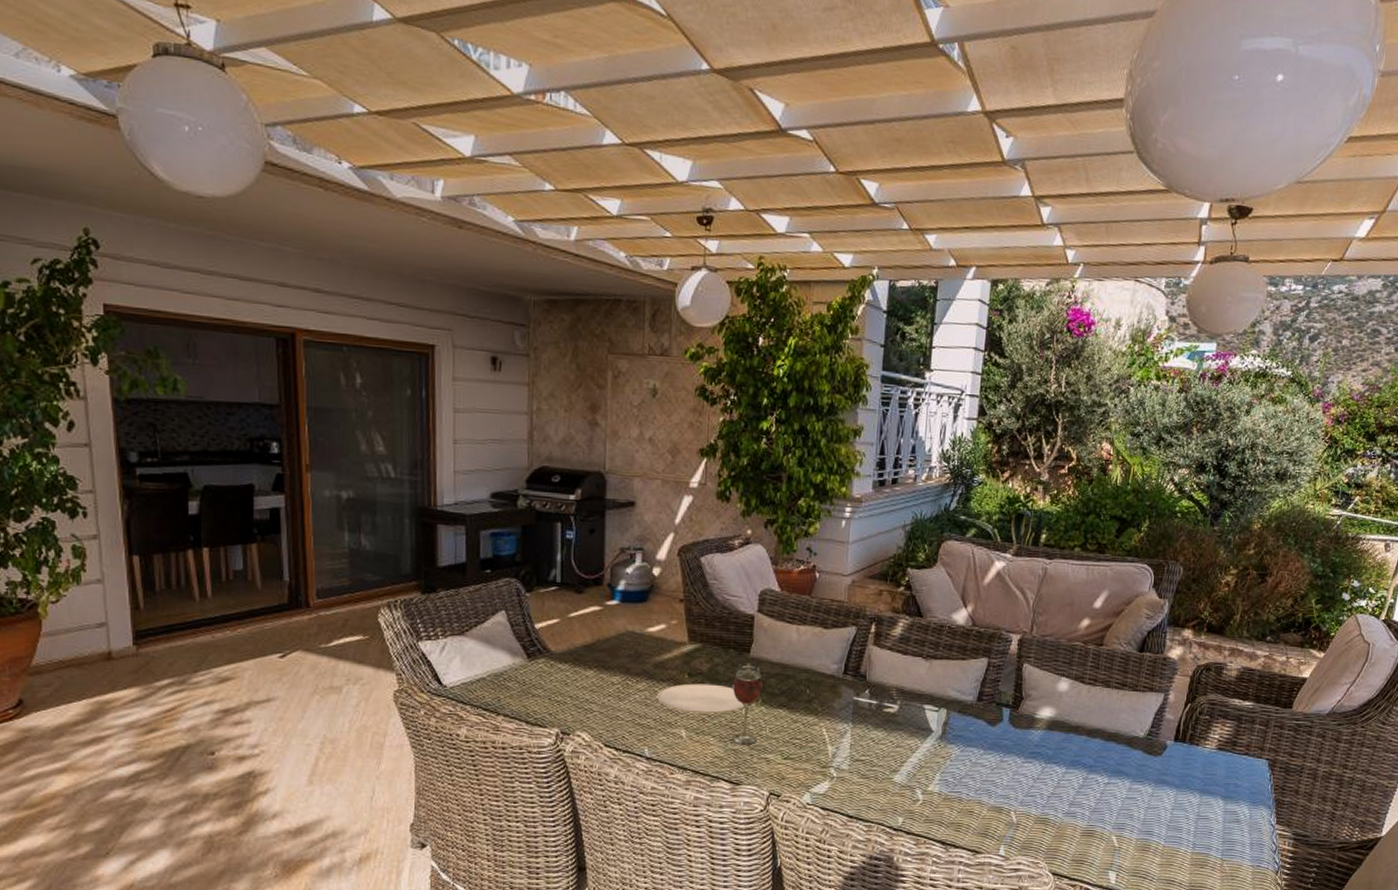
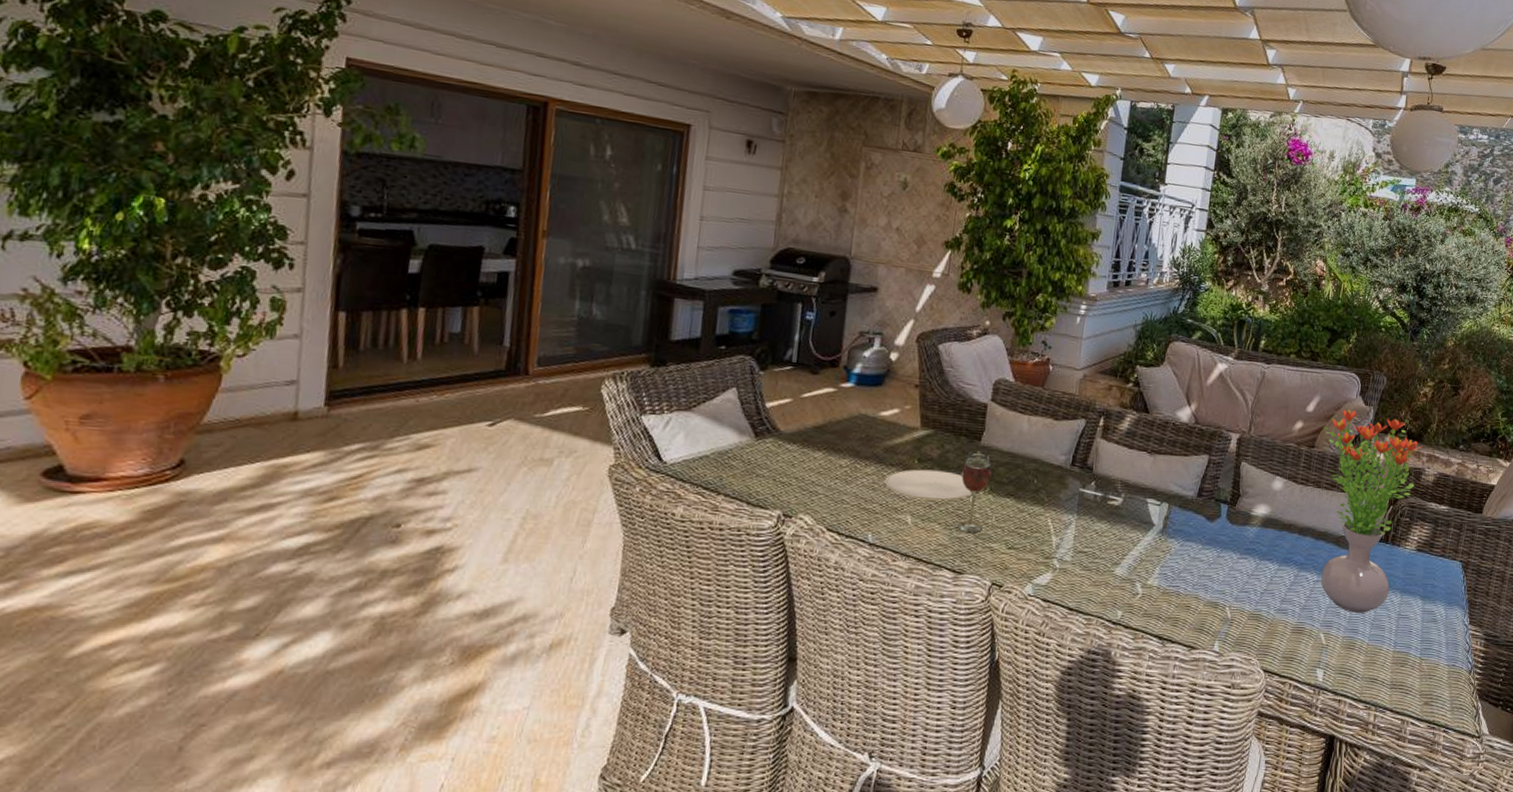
flower arrangement: none [1111,604,1225,815] -> present [1320,410,1423,613]

